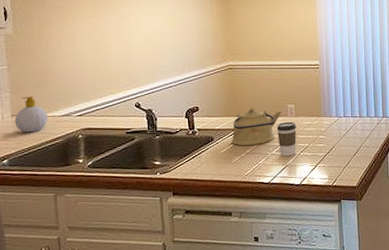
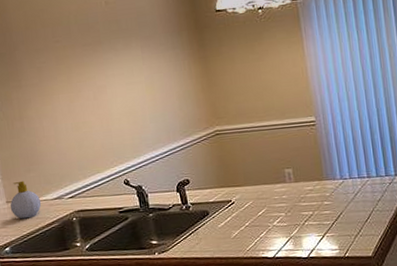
kettle: present [231,107,282,146] -> none [227,175,279,218]
coffee cup: present [276,121,296,157] -> none [275,188,299,228]

